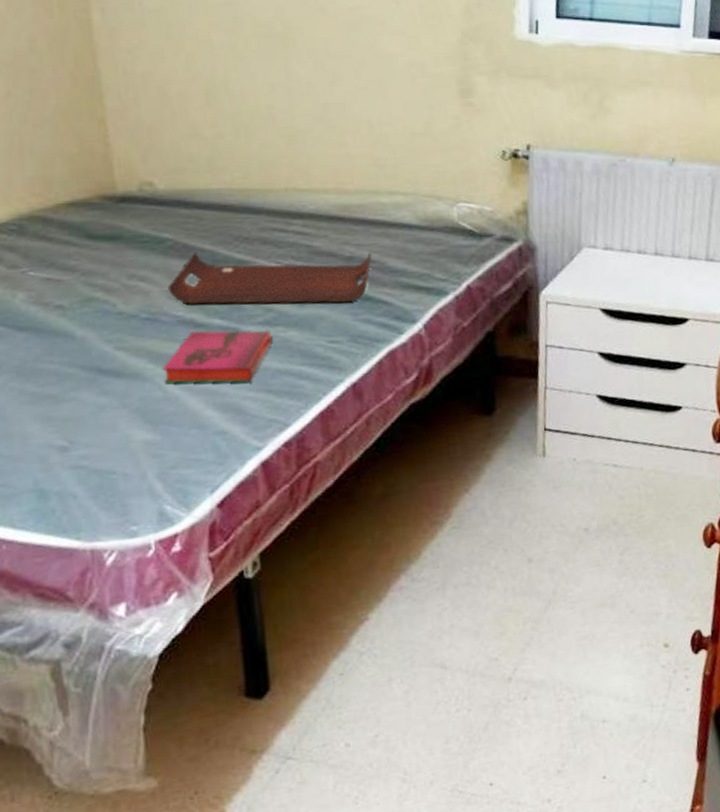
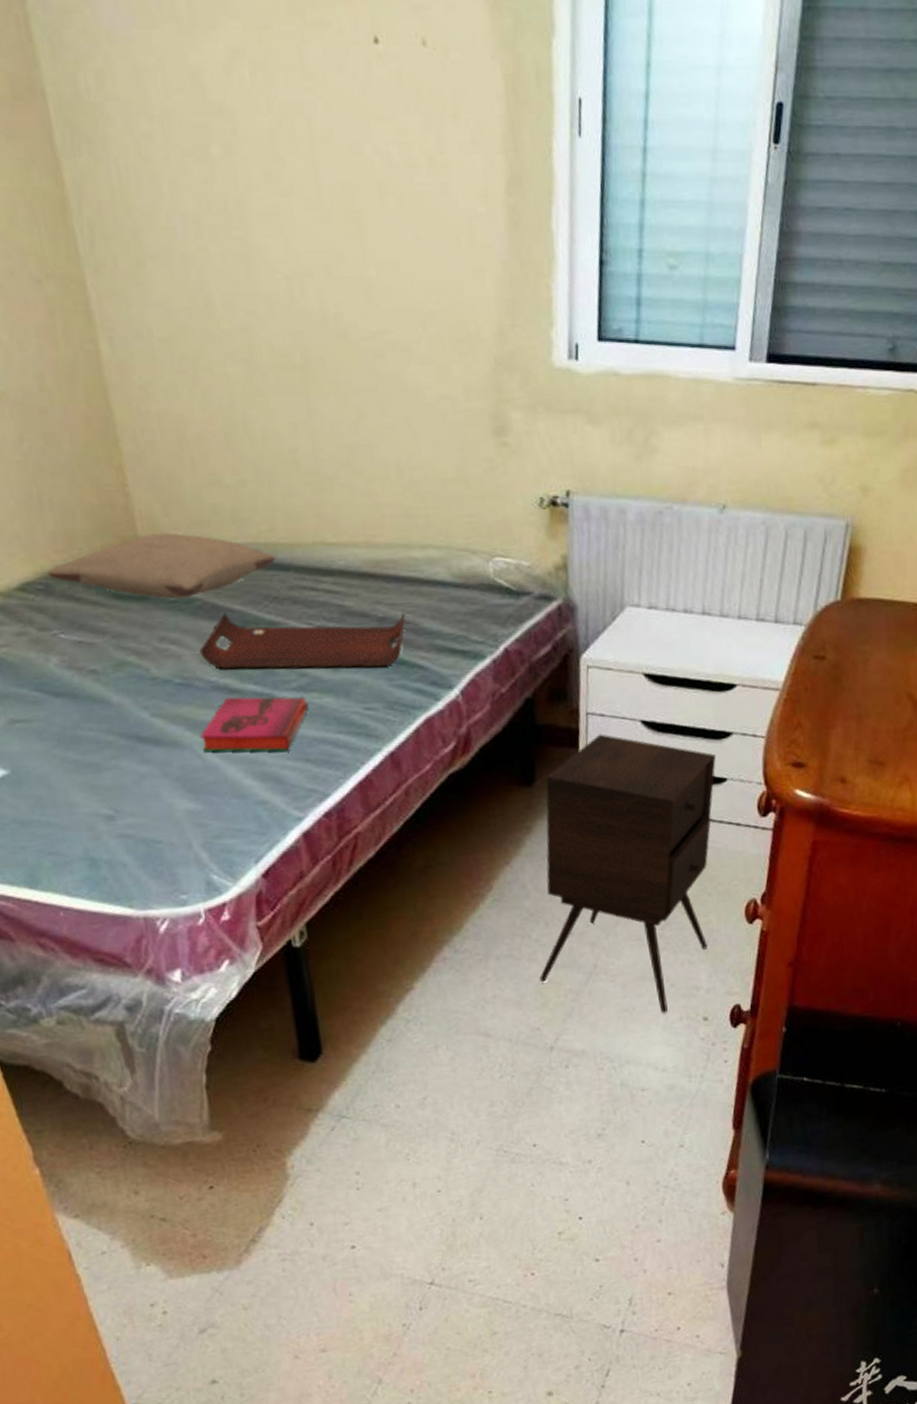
pillow: none [21,179,248,240] -> present [47,533,276,599]
side table: none [498,365,671,642] -> present [540,734,716,1014]

